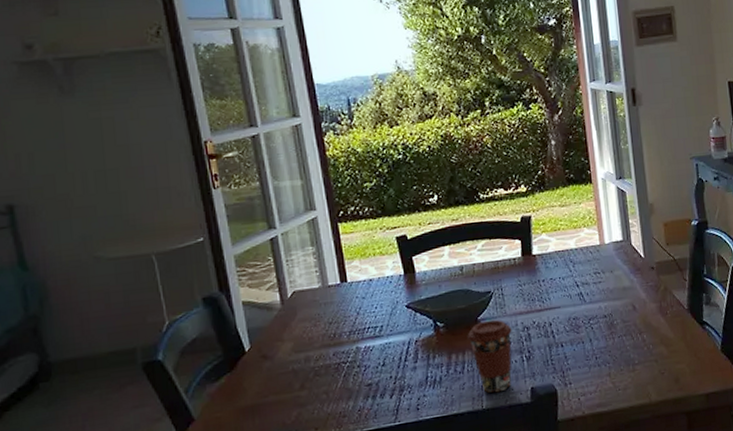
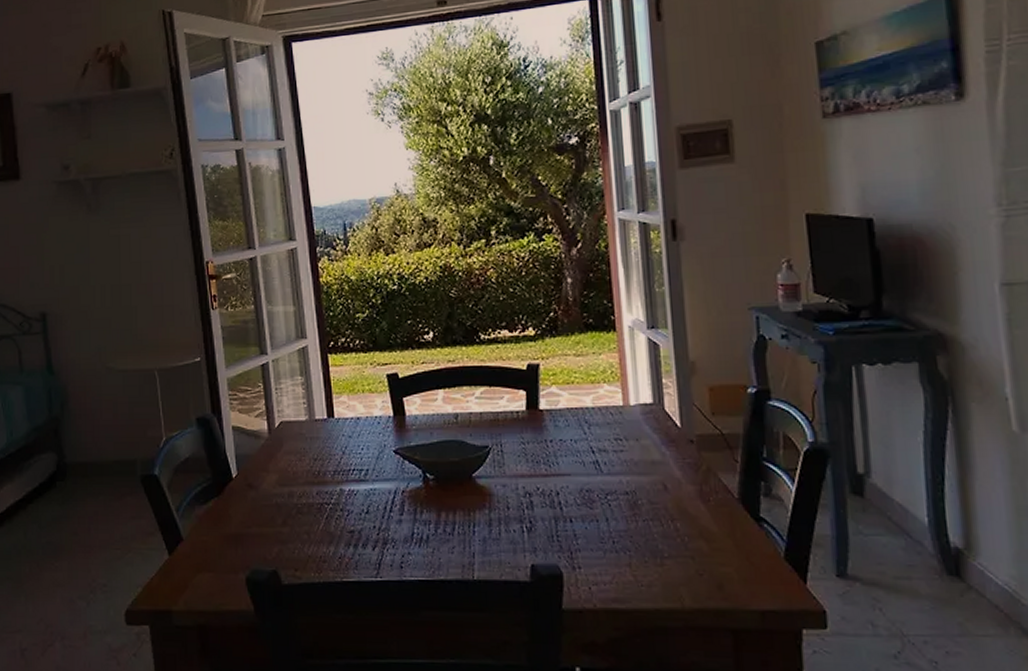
coffee cup: present [467,319,512,394] -> none [459,479,511,564]

